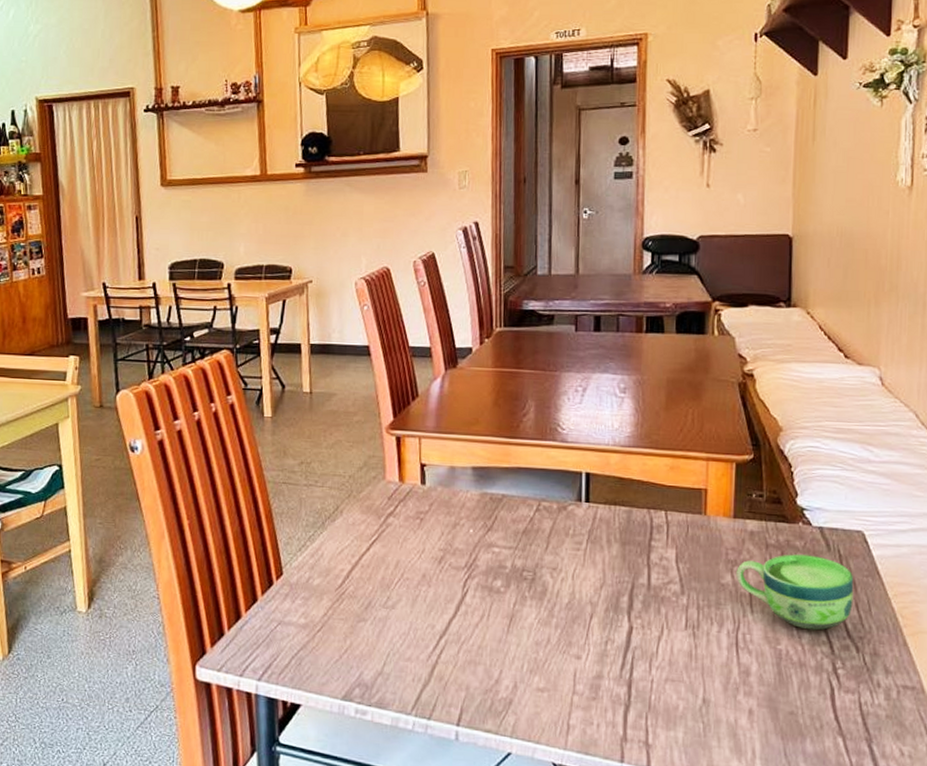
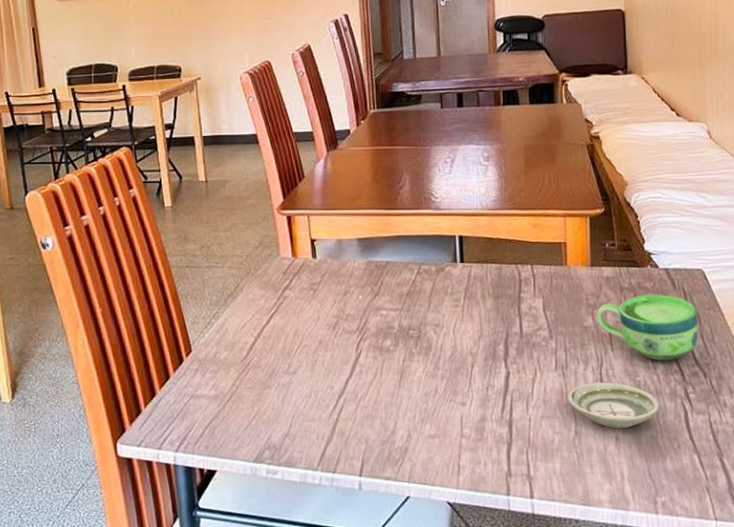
saucer: none [697,646,803,701] -> present [567,382,660,428]

